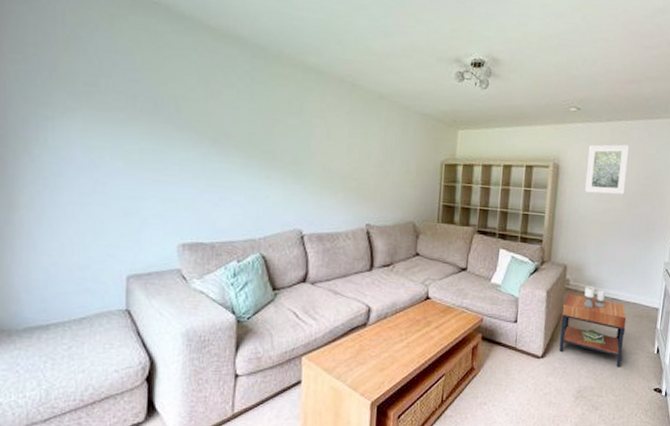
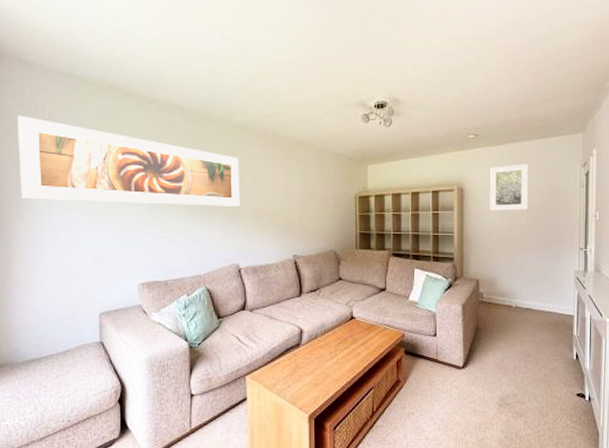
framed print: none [28,24,310,164] -> present [18,115,240,207]
side table: present [559,285,627,367] -> none [479,298,542,374]

